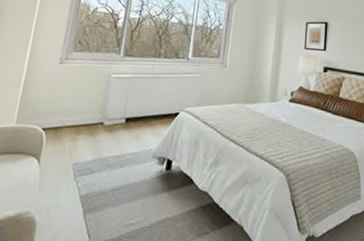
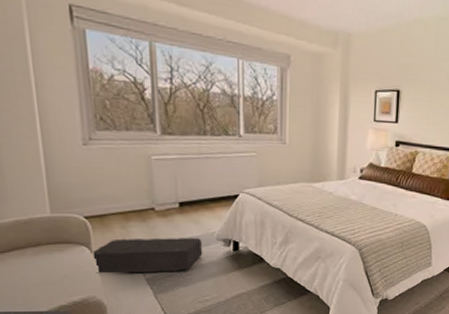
brick: none [37,151,139,190] -> present [91,238,203,274]

